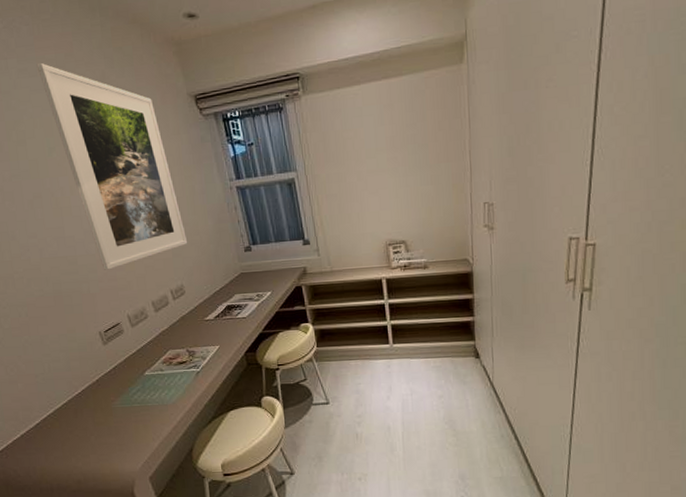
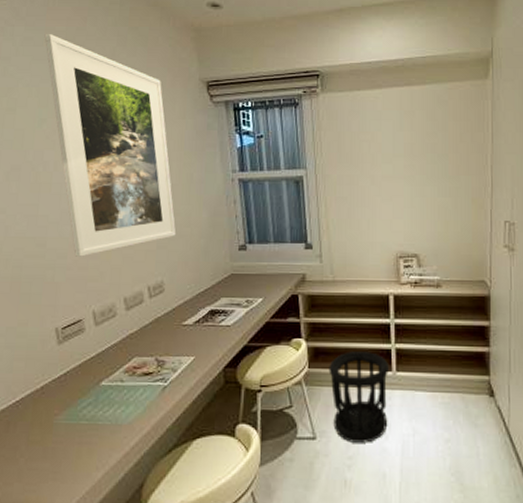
wastebasket: none [334,329,388,404] -> present [329,351,390,443]

